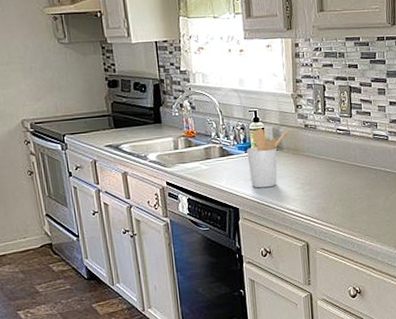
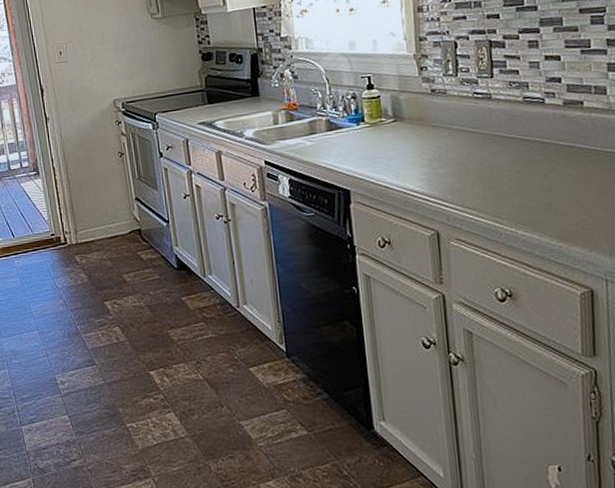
utensil holder: present [247,128,289,188] -> none [359,96,412,166]

